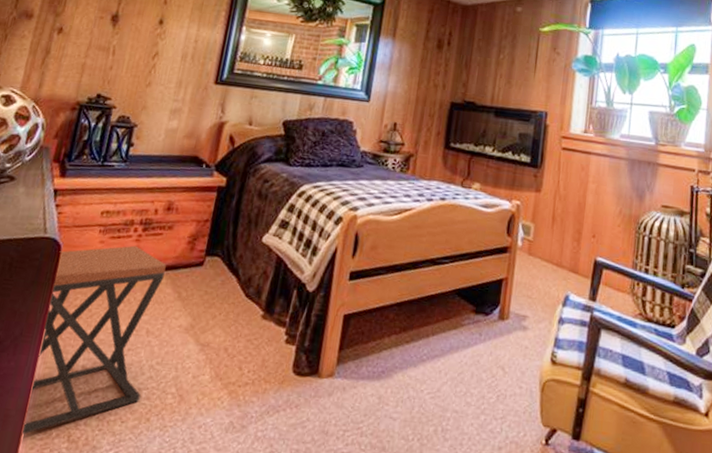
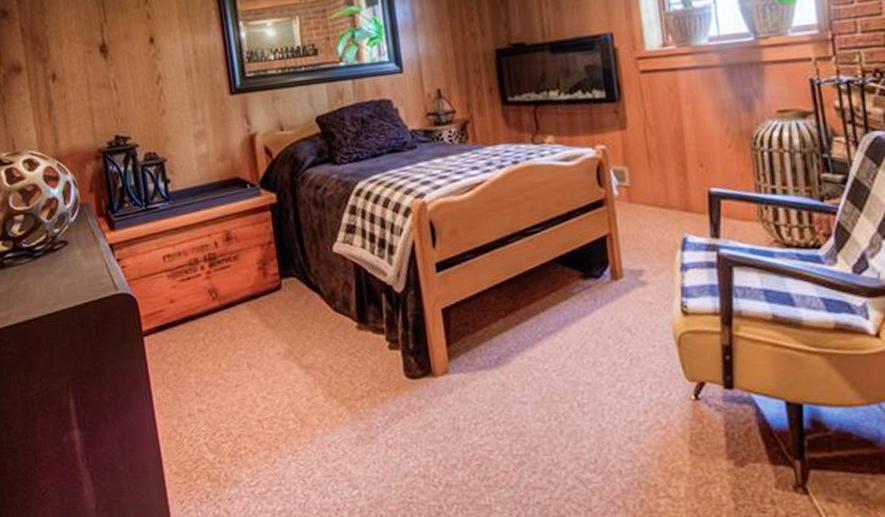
stool: present [21,245,166,436] -> none [136,283,263,483]

